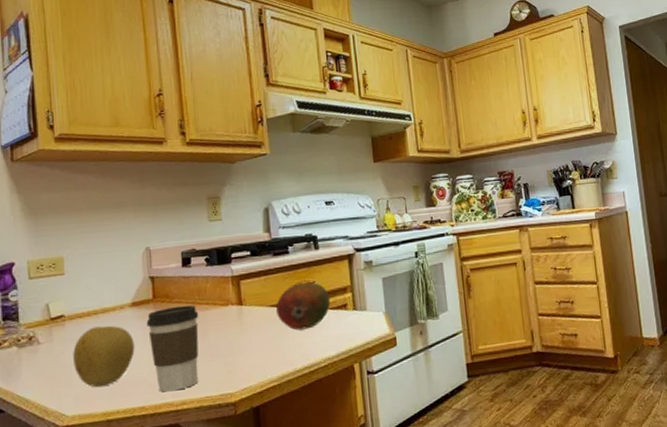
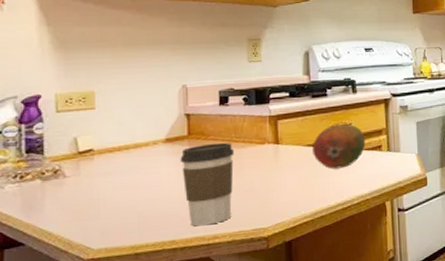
fruit: present [73,325,135,388] -> none [101,160,167,222]

